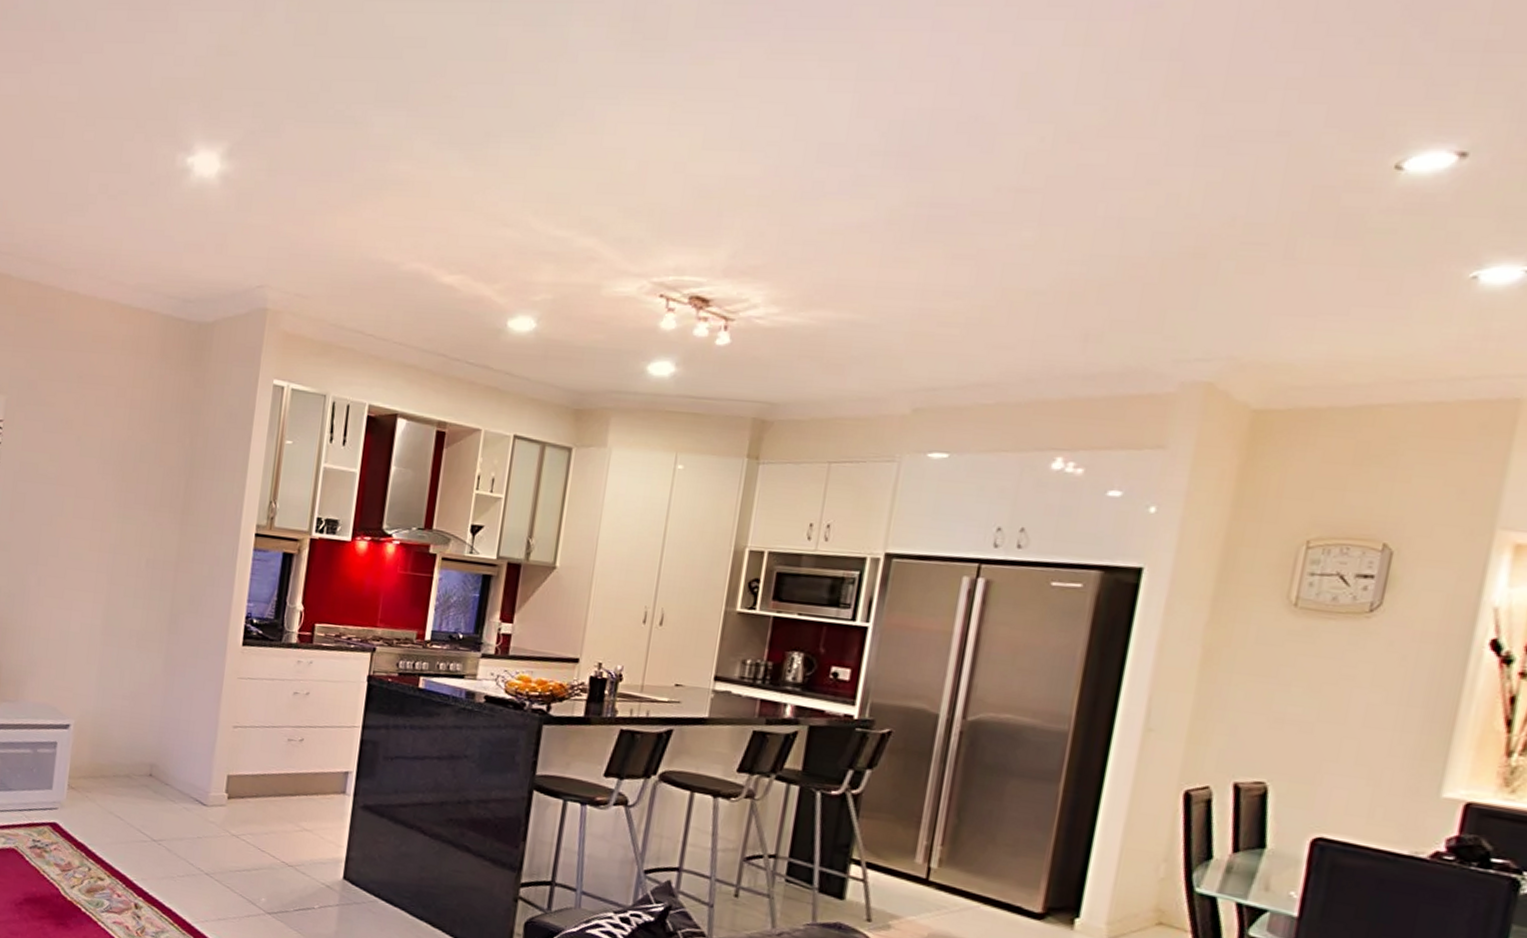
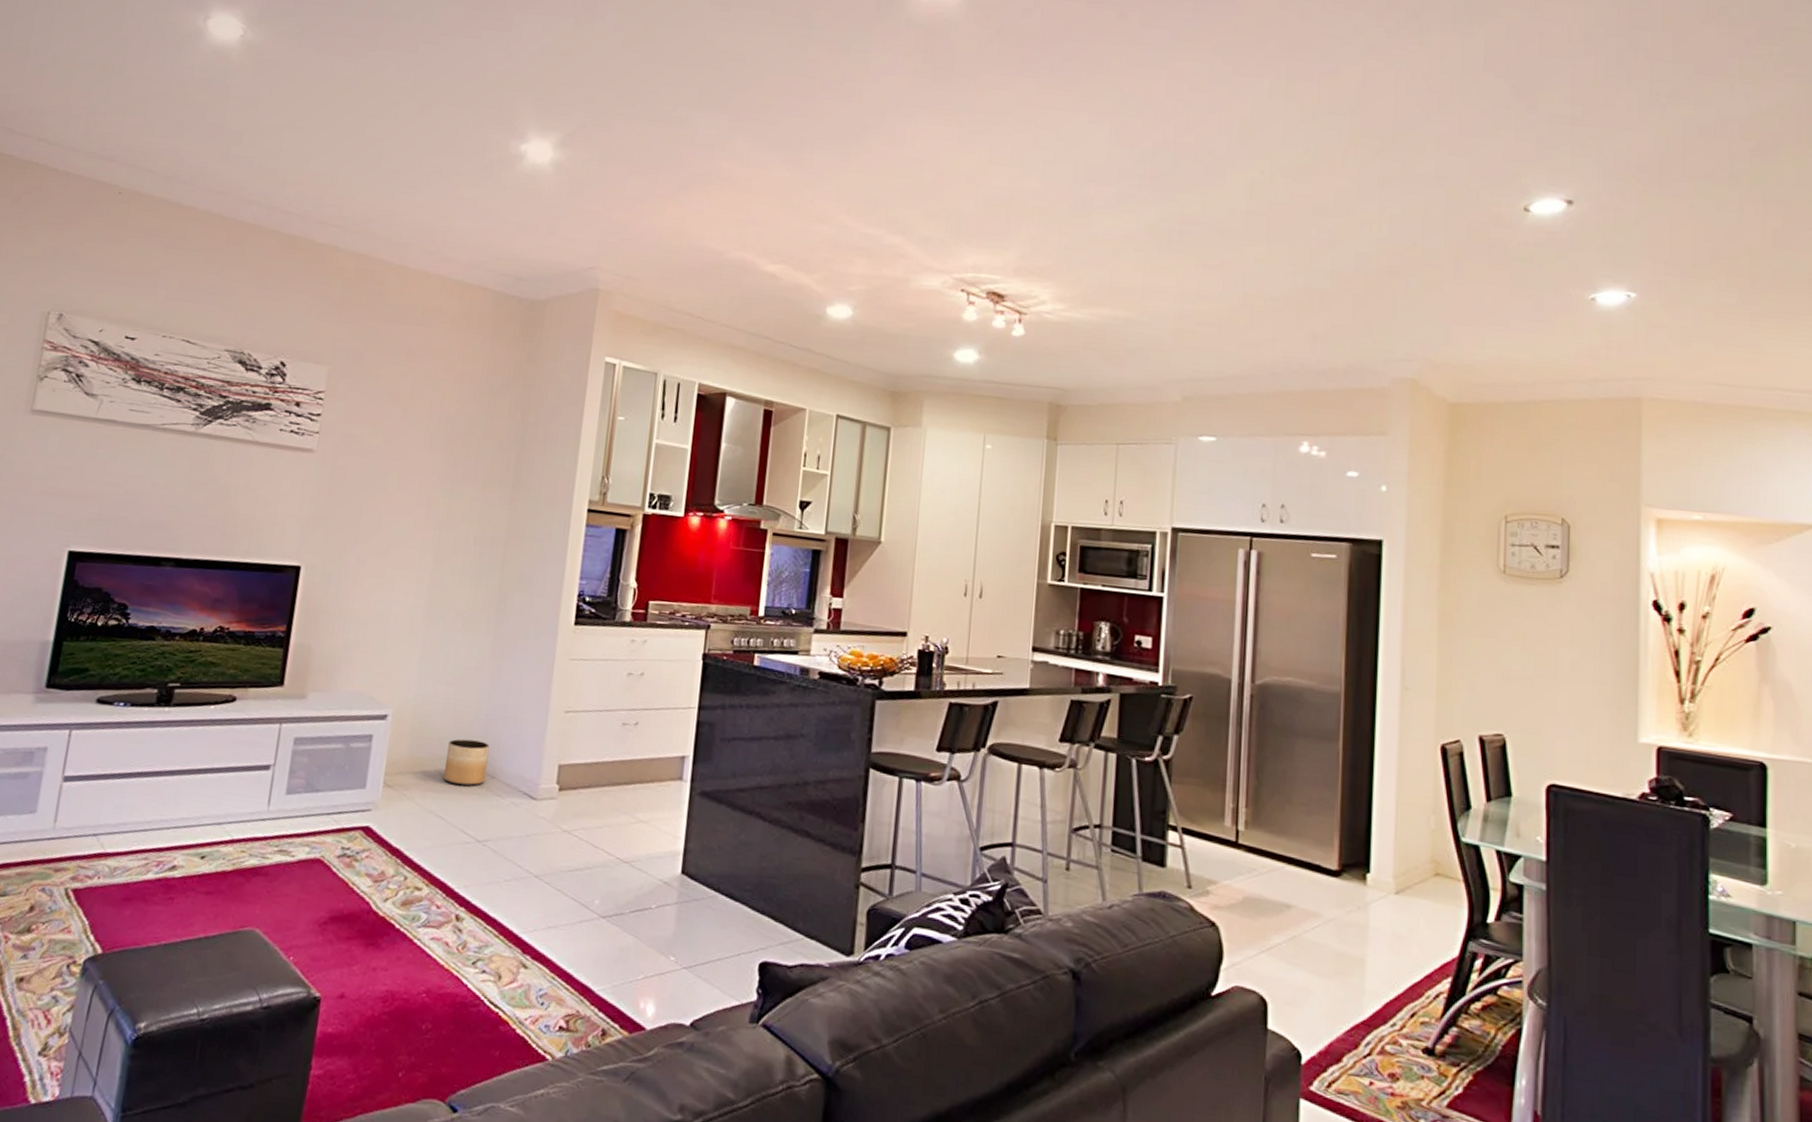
planter: none [121,748,163,791] -> present [443,739,490,786]

